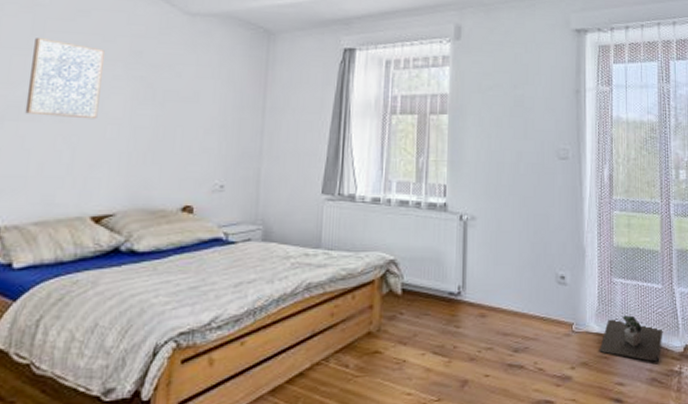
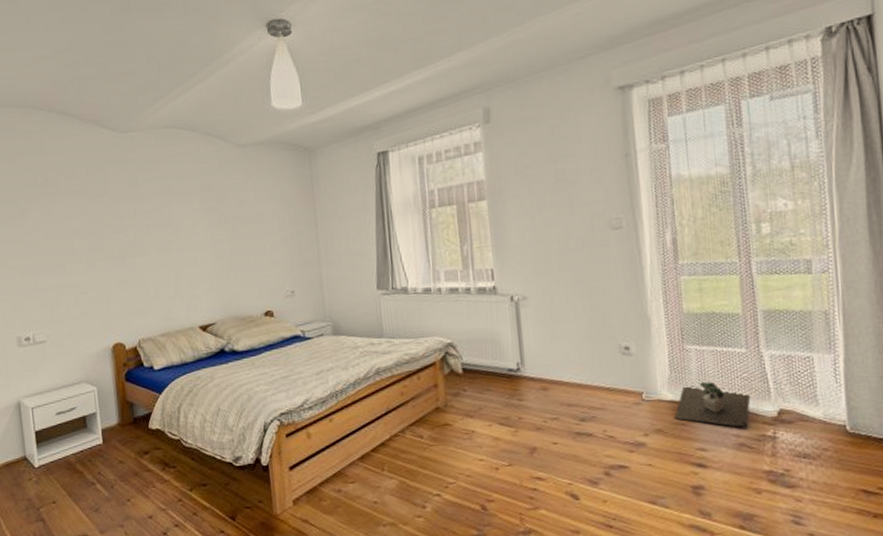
wall art: present [24,38,105,120] -> none [132,187,188,251]

